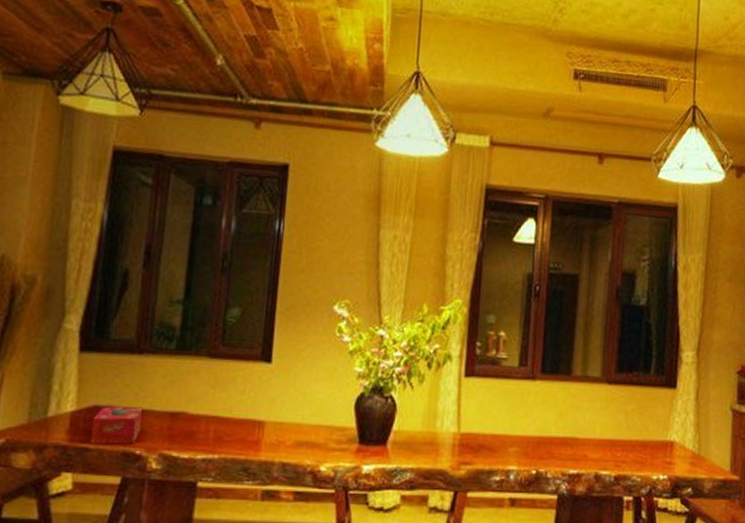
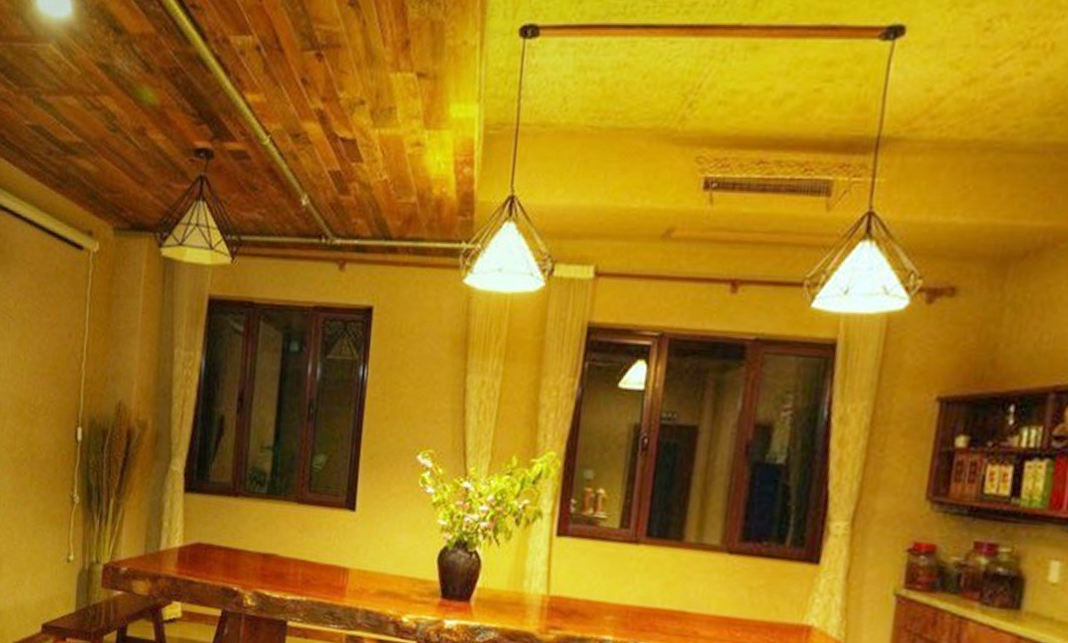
tissue box: present [90,406,143,445] -> none [195,544,239,581]

